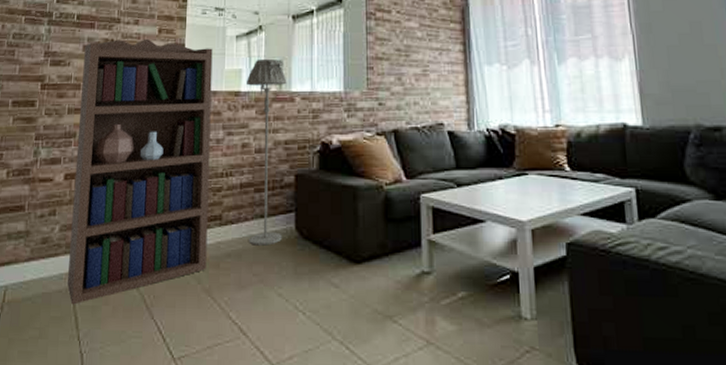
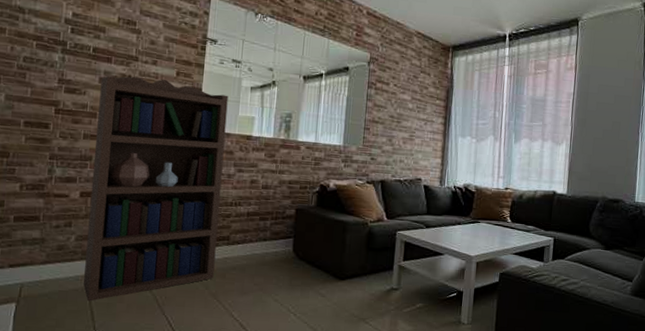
floor lamp: present [247,58,287,246] -> none [252,110,295,263]

